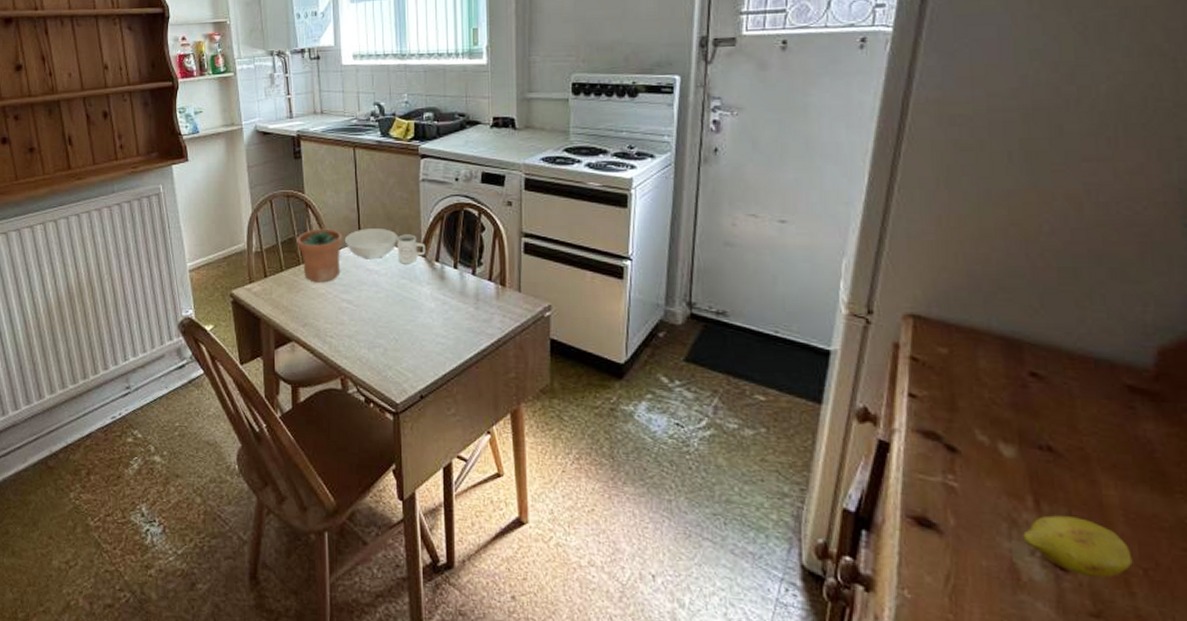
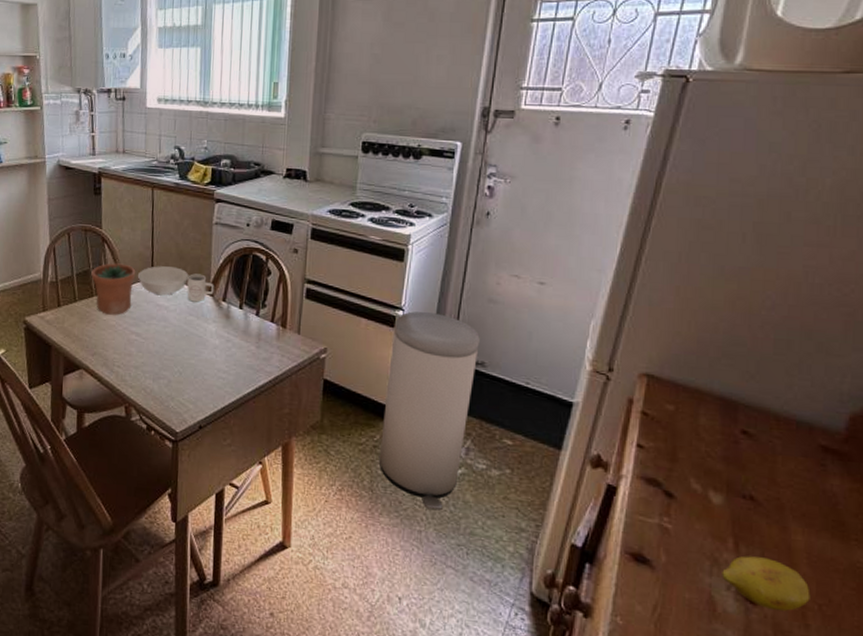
pedal bin: none [617,261,719,477] -> present [378,311,480,511]

